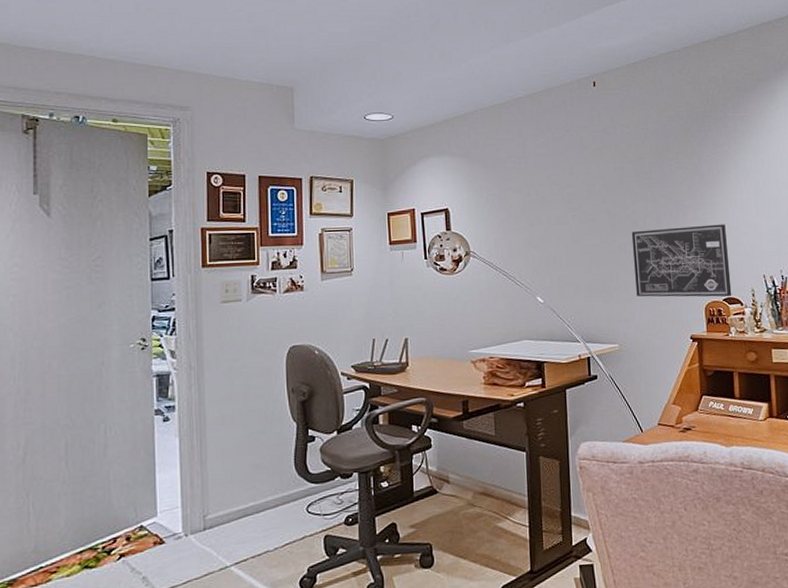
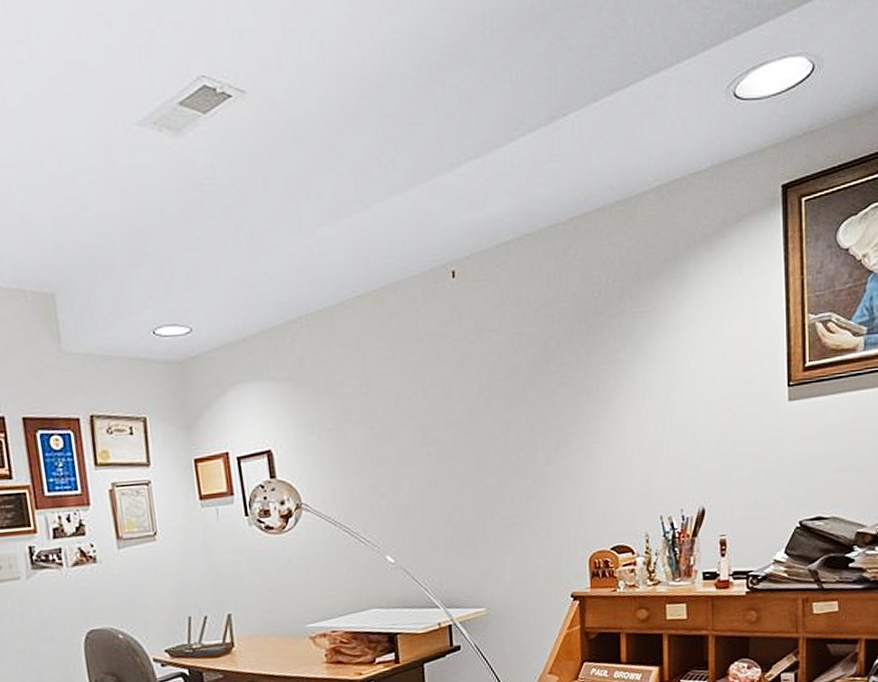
wall art: present [631,224,732,297] -> none [501,454,622,550]

